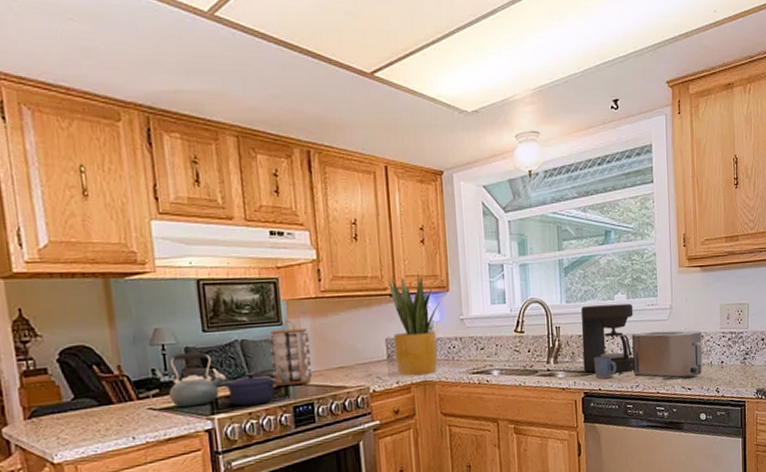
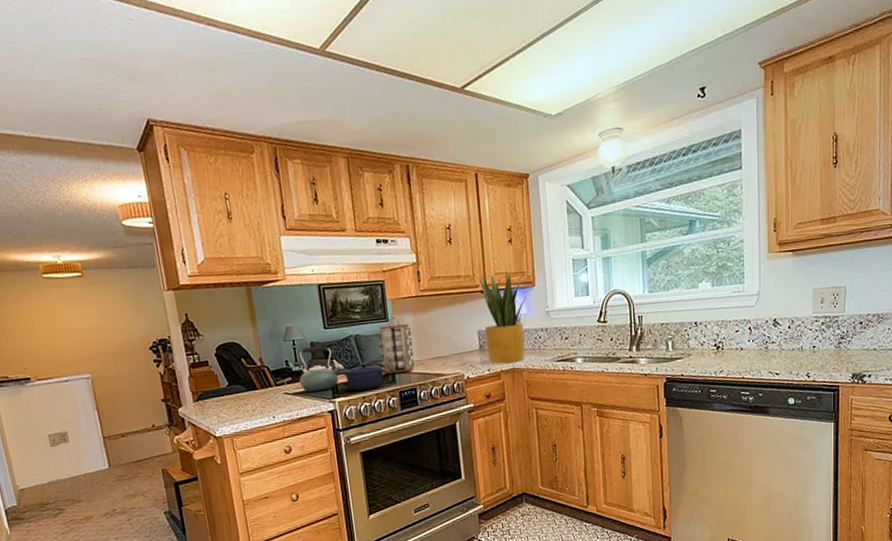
coffee maker: present [580,303,634,374] -> none [663,291,719,360]
mug: present [594,356,617,379] -> none [677,343,700,365]
toaster: present [632,330,703,379] -> none [716,316,792,365]

